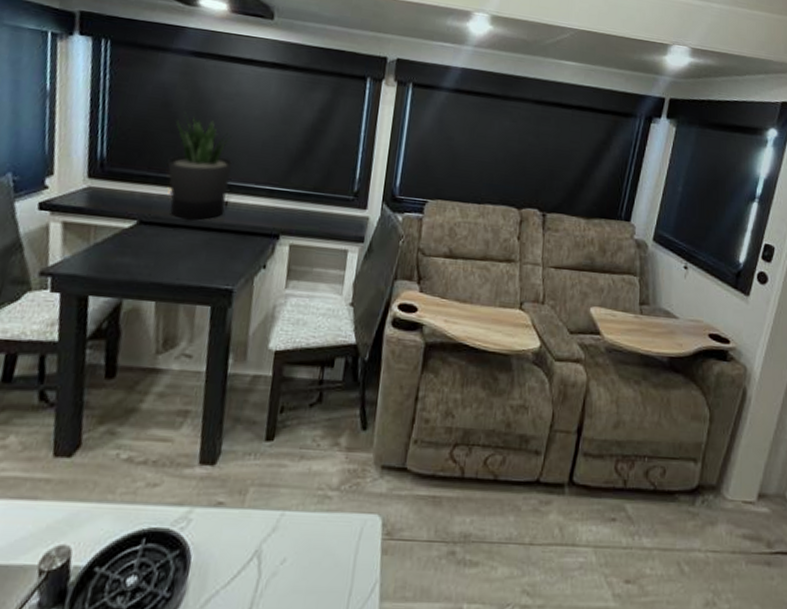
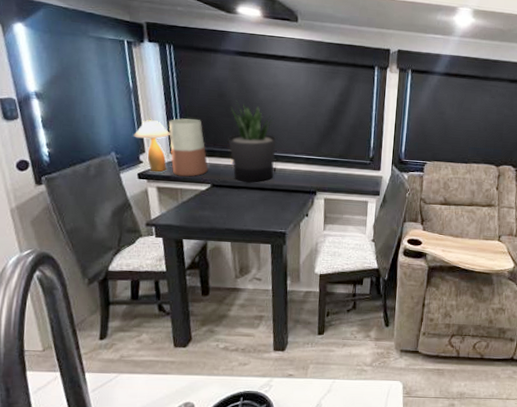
table lamp: none [40,130,93,202] -> present [133,118,171,172]
vase: none [87,131,137,210] -> present [168,118,208,177]

